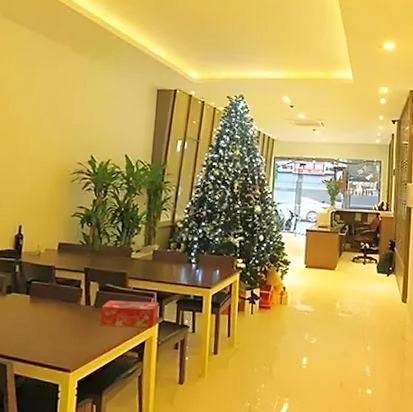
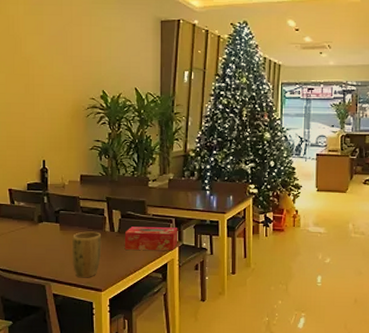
plant pot: none [40,304,76,357] -> present [71,231,102,278]

